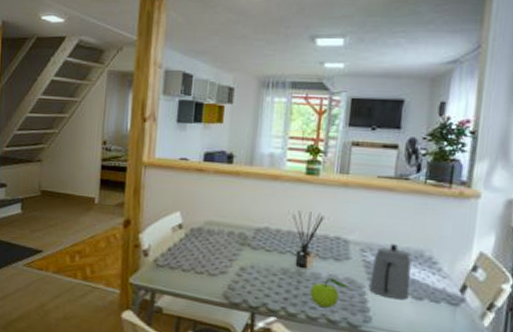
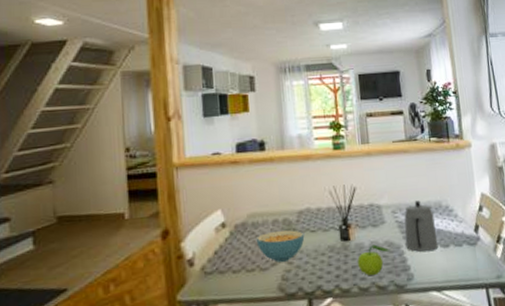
cereal bowl: none [208,242,259,273] -> present [256,230,305,262]

